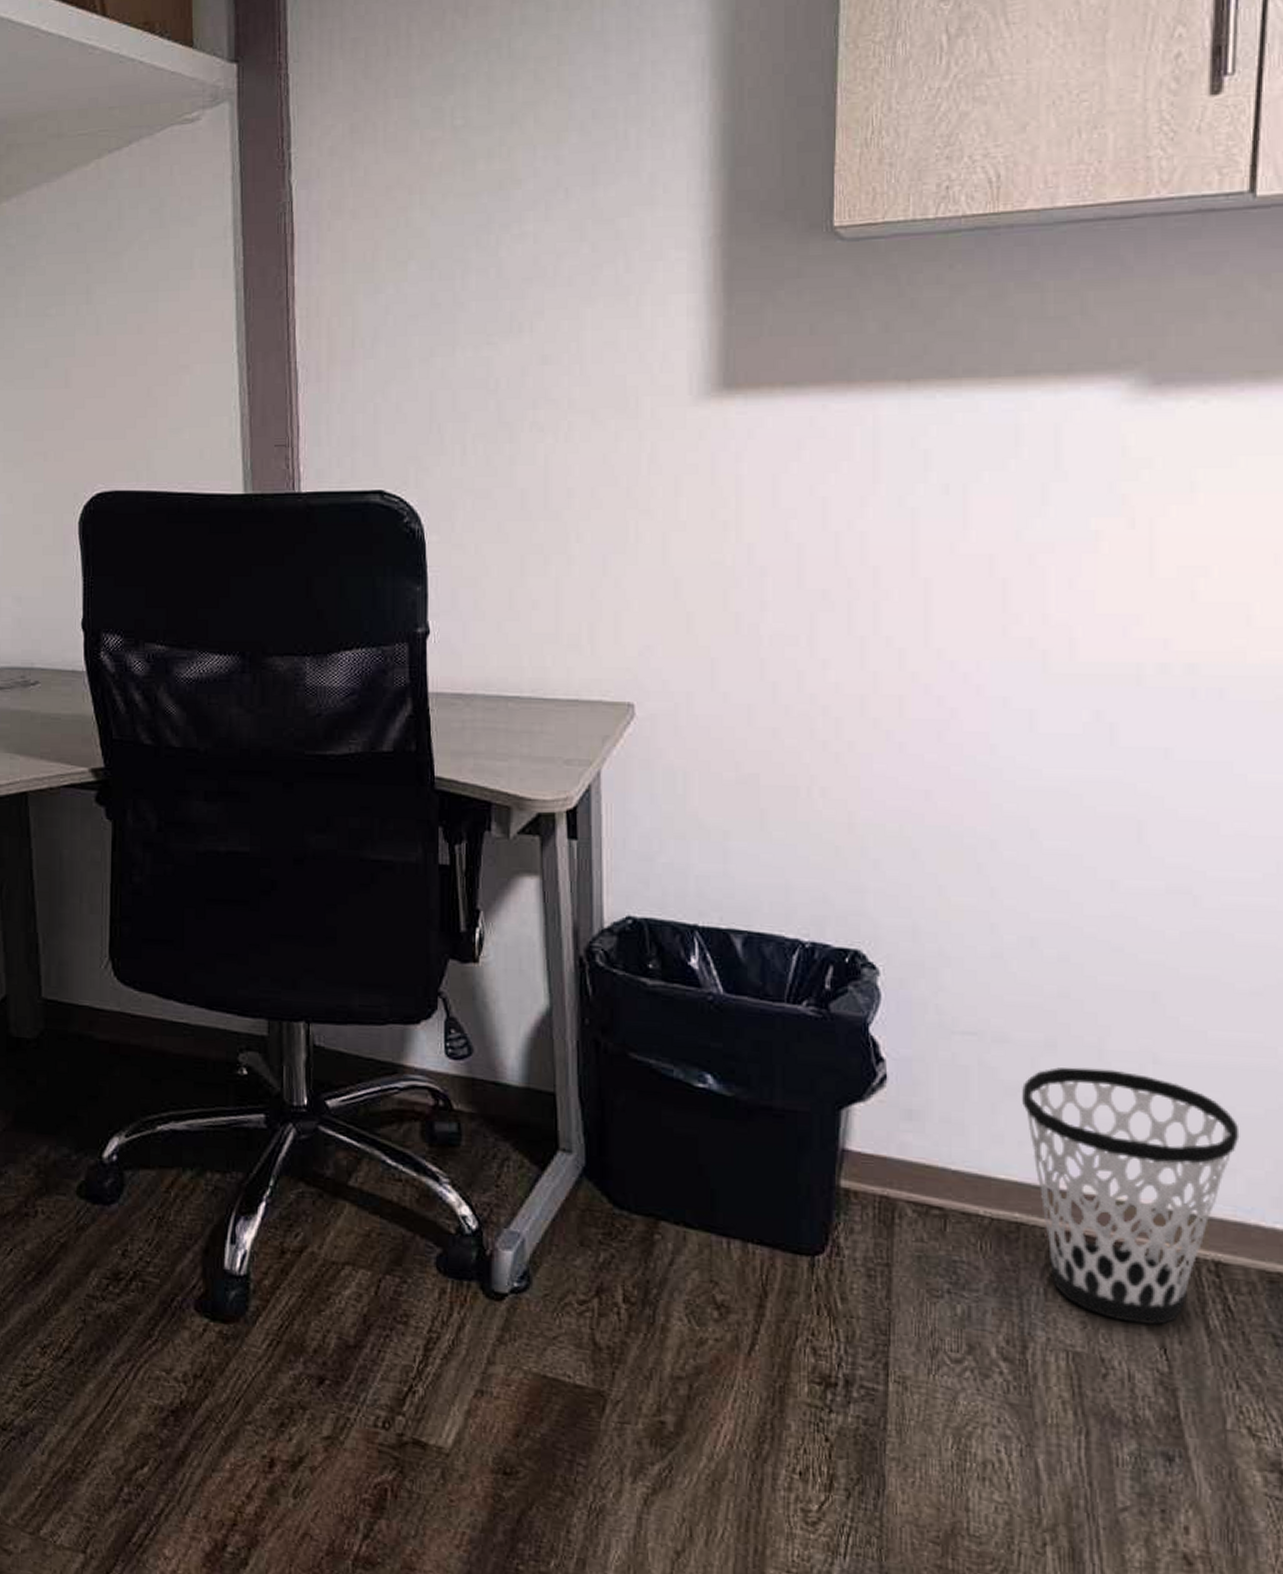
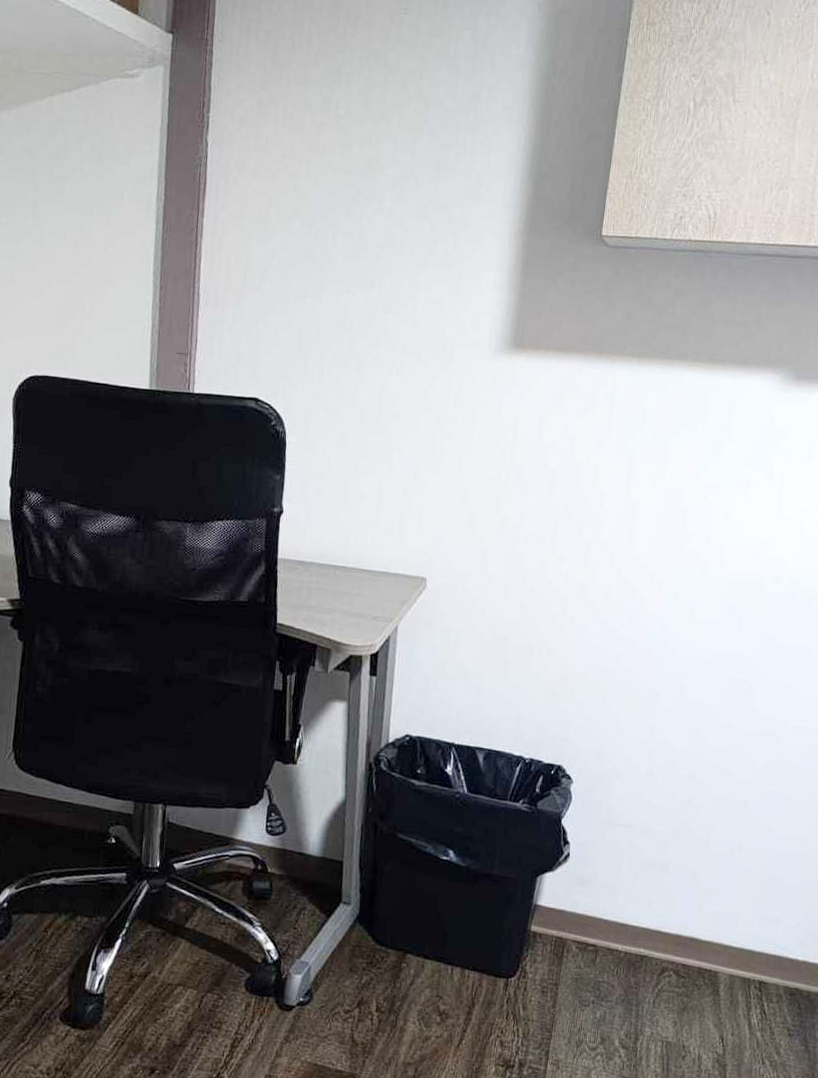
wastebasket: present [1022,1067,1240,1325] -> none [654,850,785,1023]

